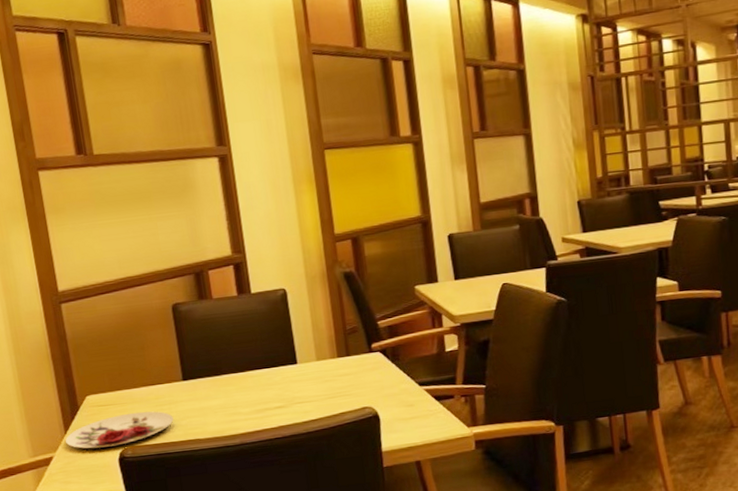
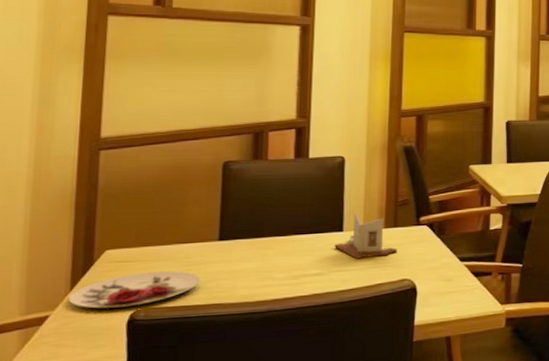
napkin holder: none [291,344,354,390] -> present [334,212,398,259]

